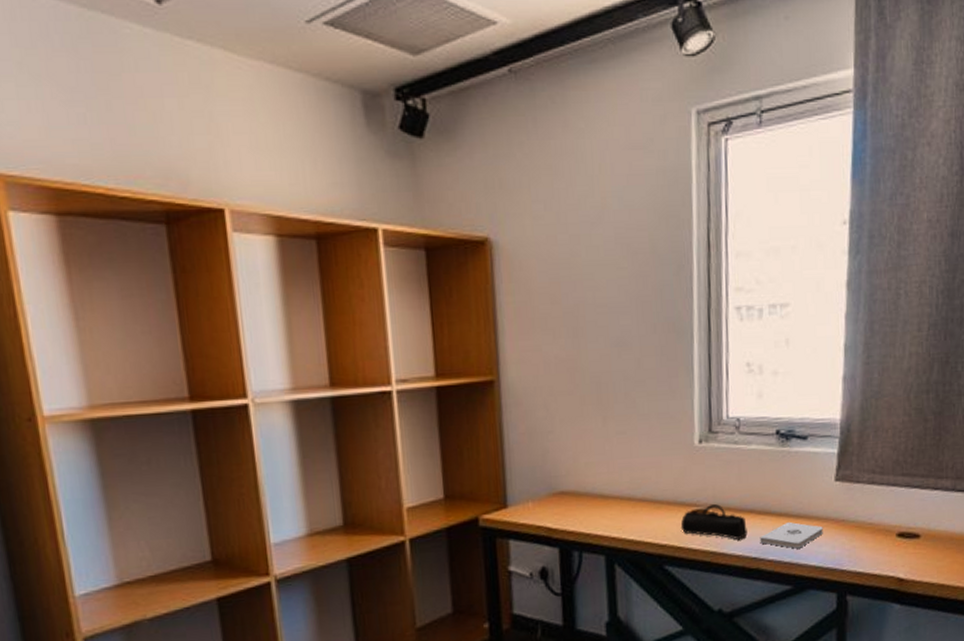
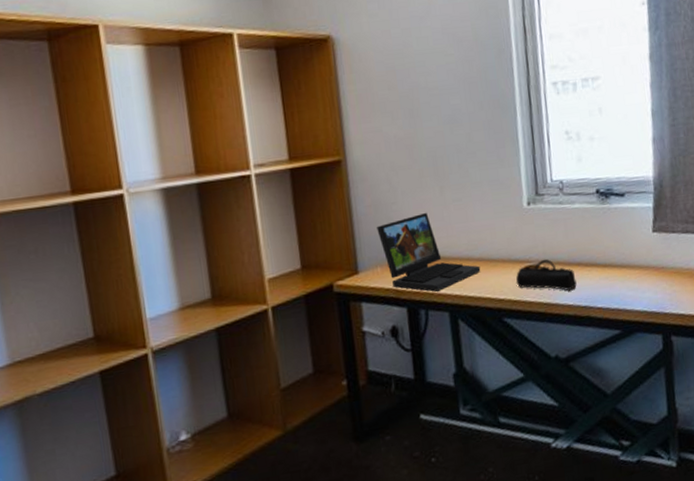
laptop: none [530,444,643,532] -> present [377,212,481,292]
notepad: present [759,521,823,549] -> none [588,271,646,296]

